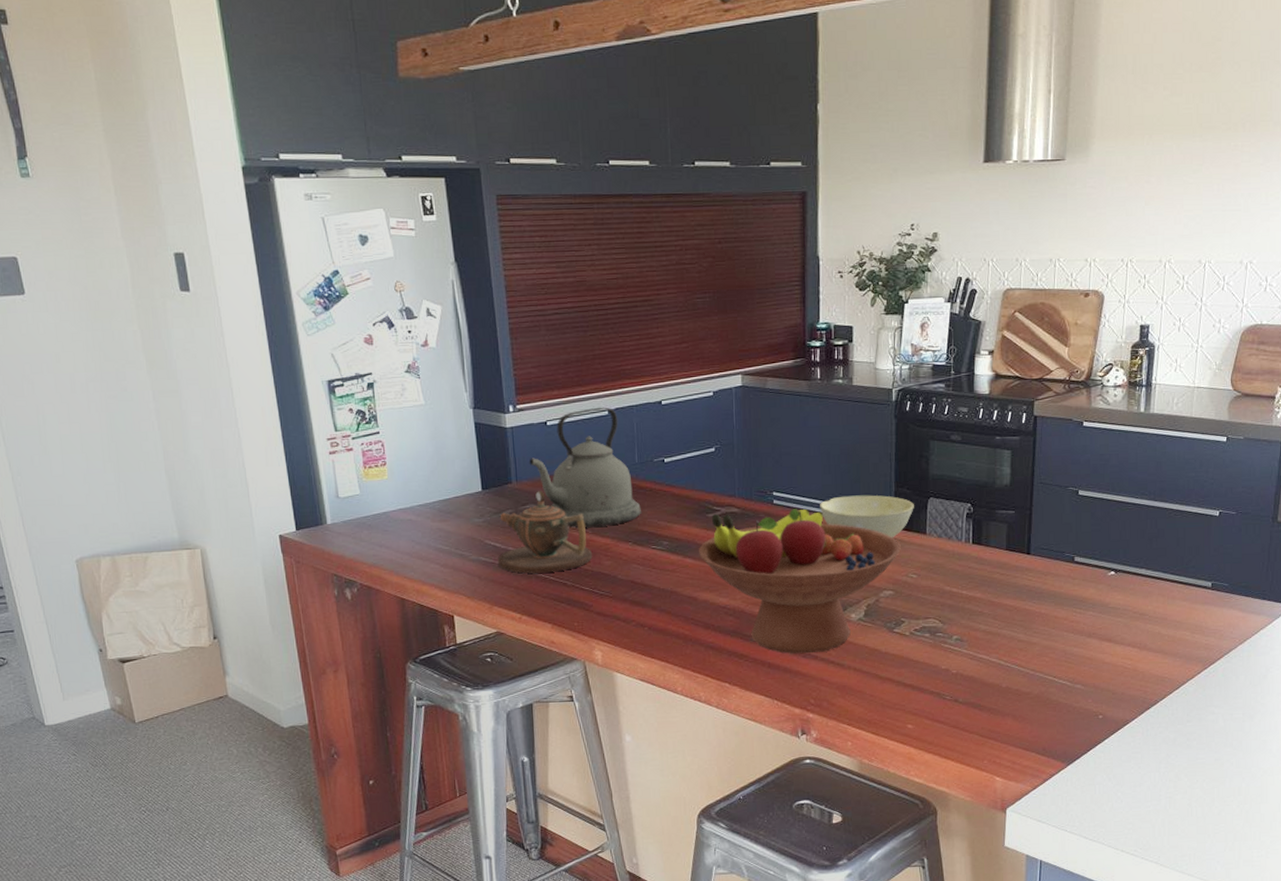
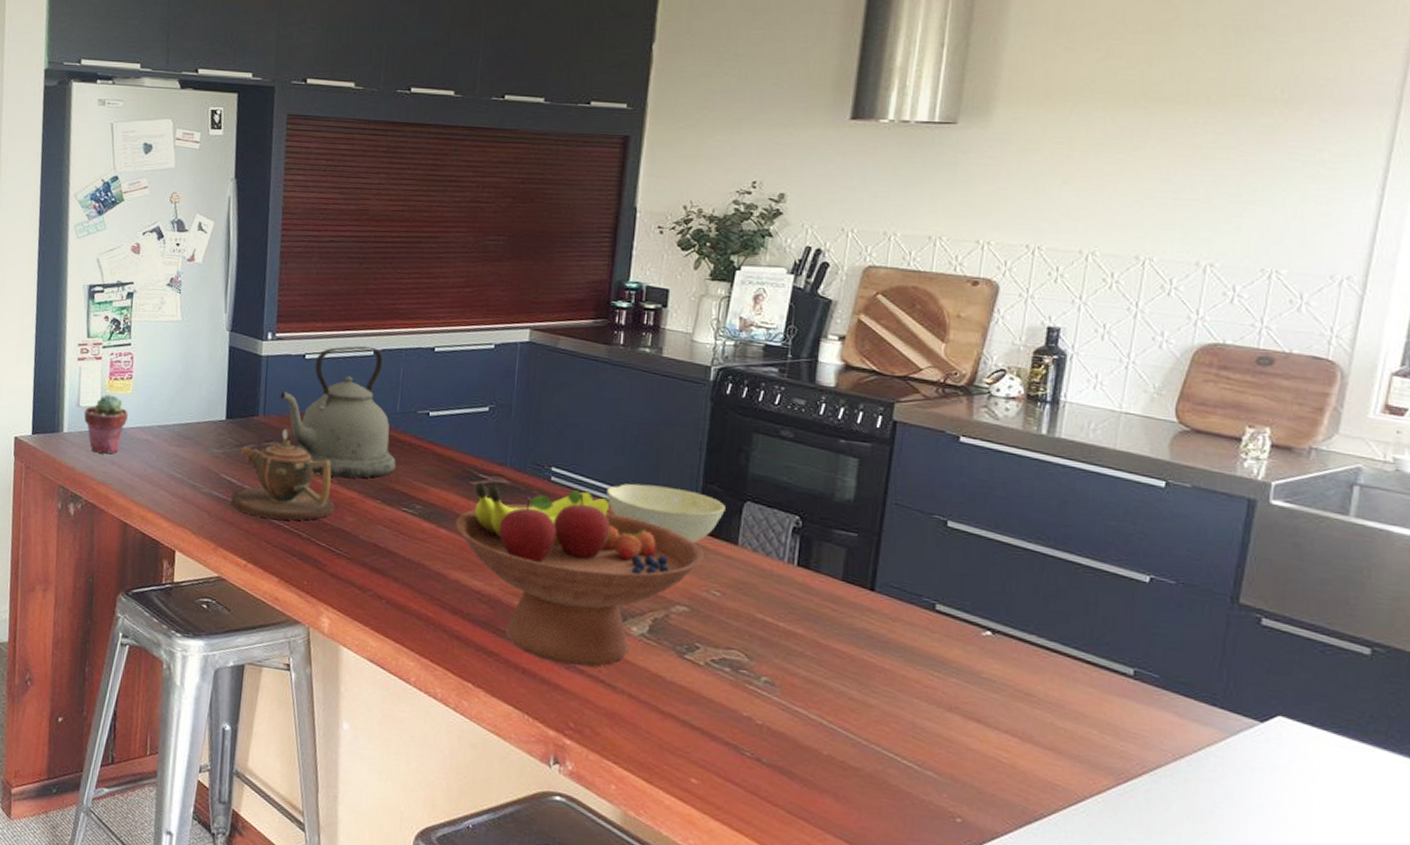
potted succulent: none [344,483,388,539] -> present [84,394,128,454]

